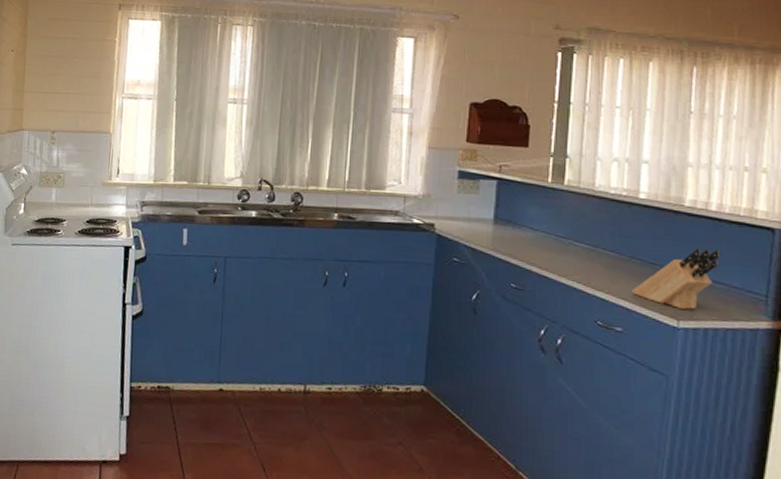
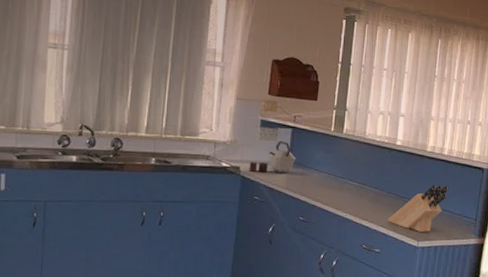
kettle: none [445,194,504,232] -> present [249,140,296,174]

